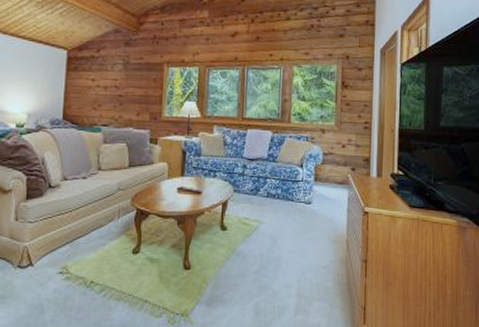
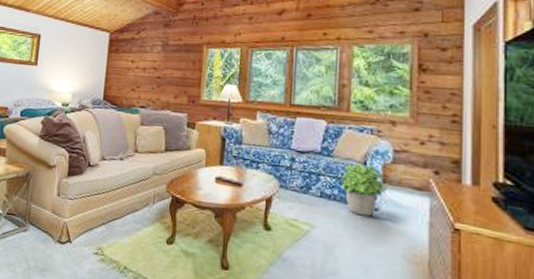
potted plant: none [282,165,318,209] -> present [340,162,388,217]

